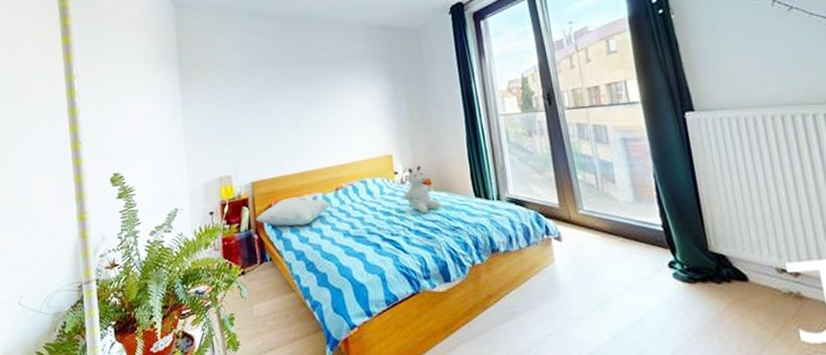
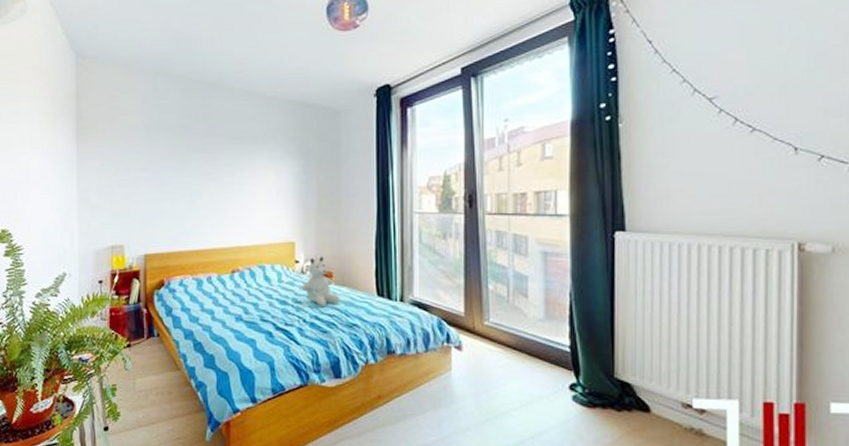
cushion: present [256,199,331,226] -> none [146,276,225,305]

